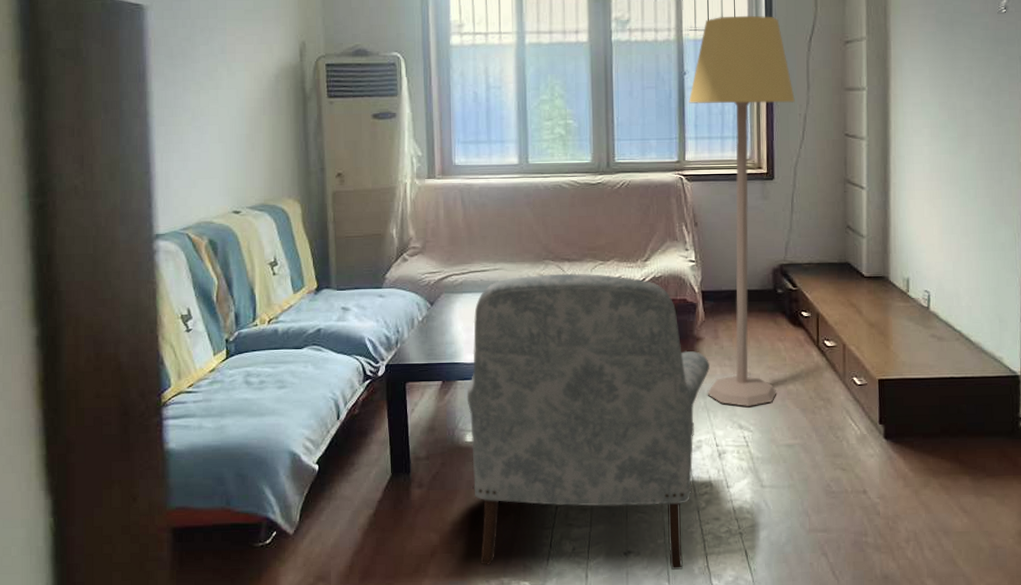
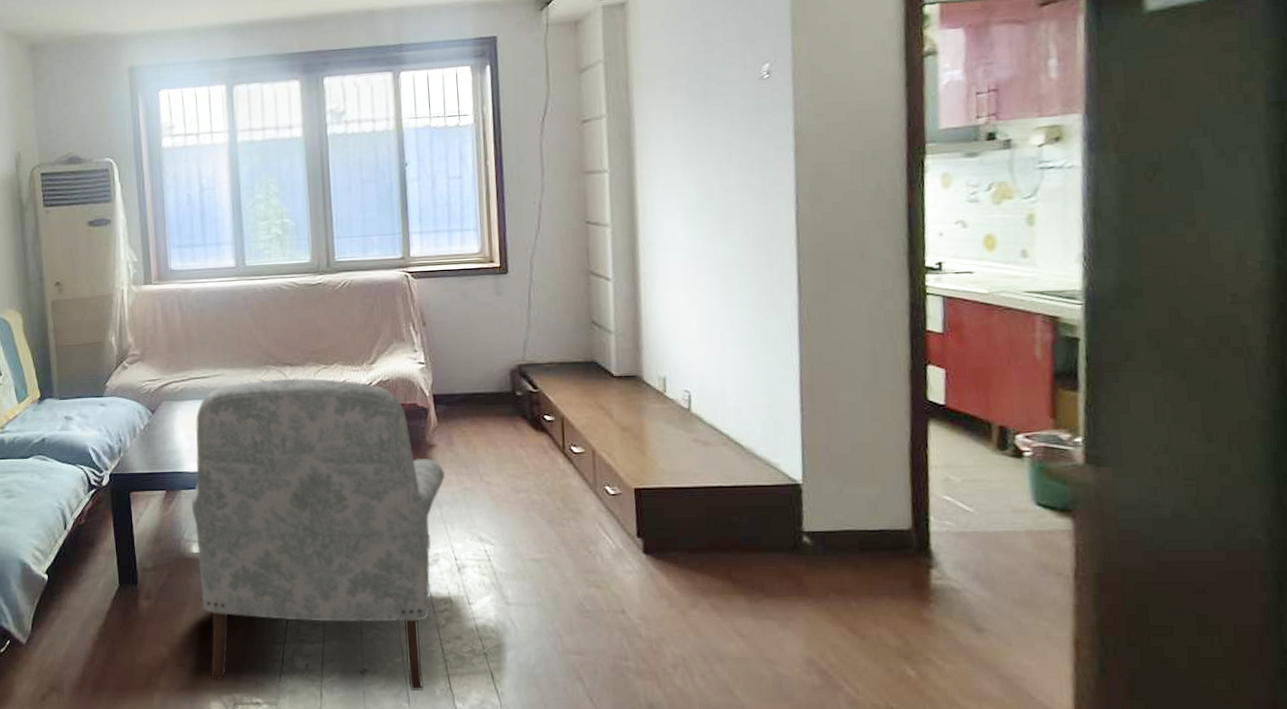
lamp: present [689,15,795,406] -> none [411,98,528,518]

